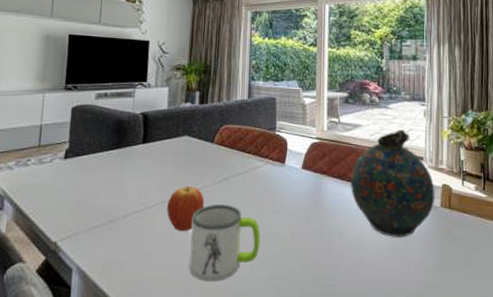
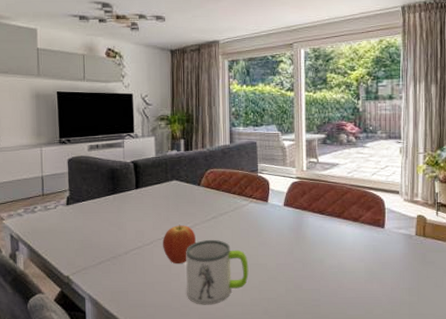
snuff bottle: present [350,130,435,237] -> none [329,167,410,263]

